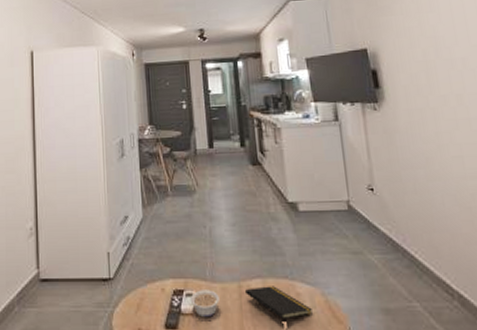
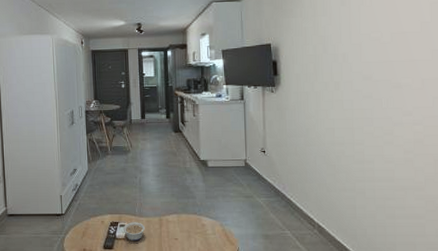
notepad: present [245,286,312,322] -> none [165,219,213,244]

